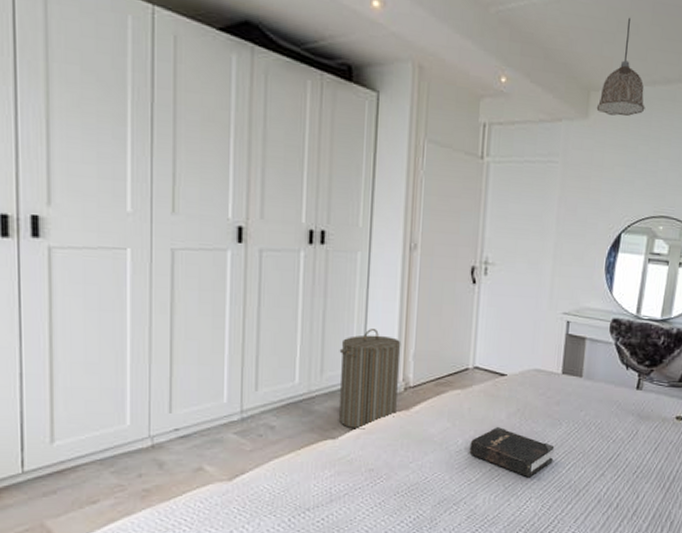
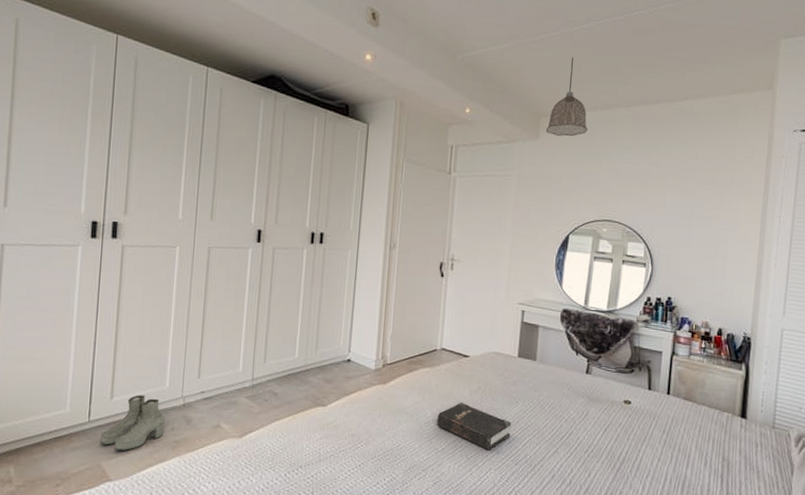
boots: none [40,437,128,506] -> present [100,395,165,451]
laundry hamper: present [339,329,401,430] -> none [329,313,381,399]

